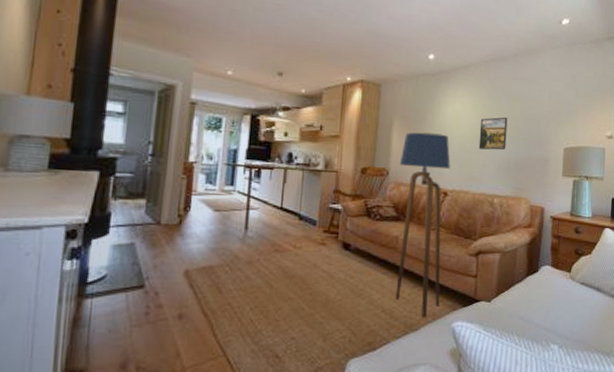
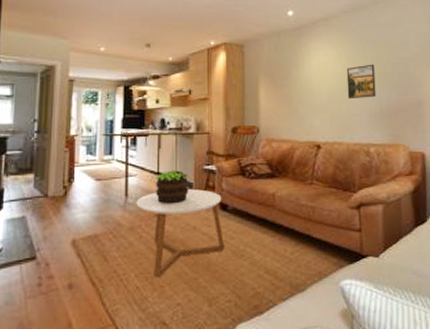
coffee table: none [256,227,345,311] -> present [136,189,225,277]
potted plant: none [277,206,313,240] -> present [156,170,189,204]
floor lamp: present [395,132,451,318] -> none [269,87,325,278]

